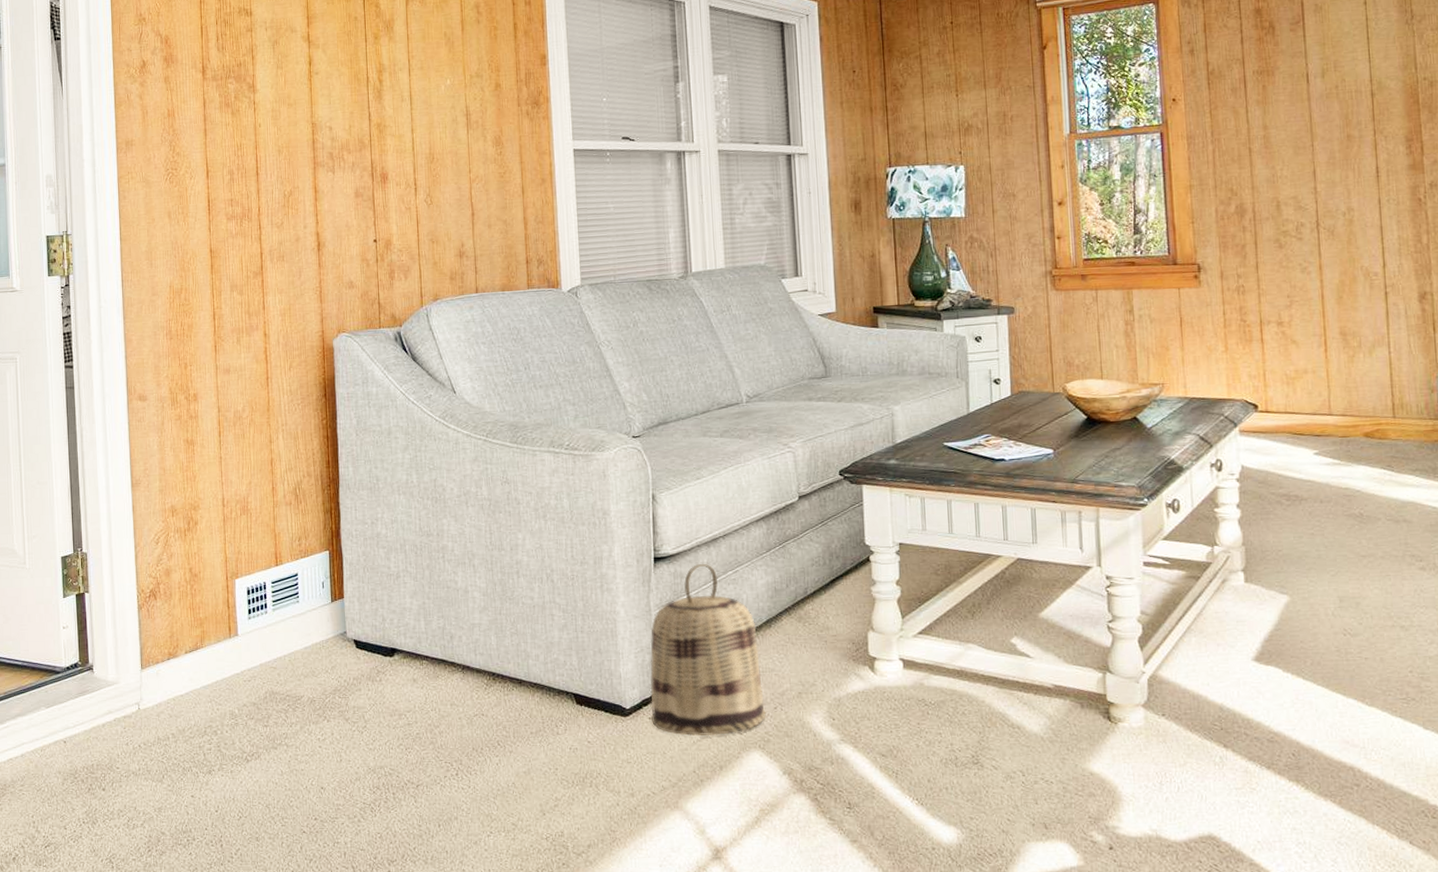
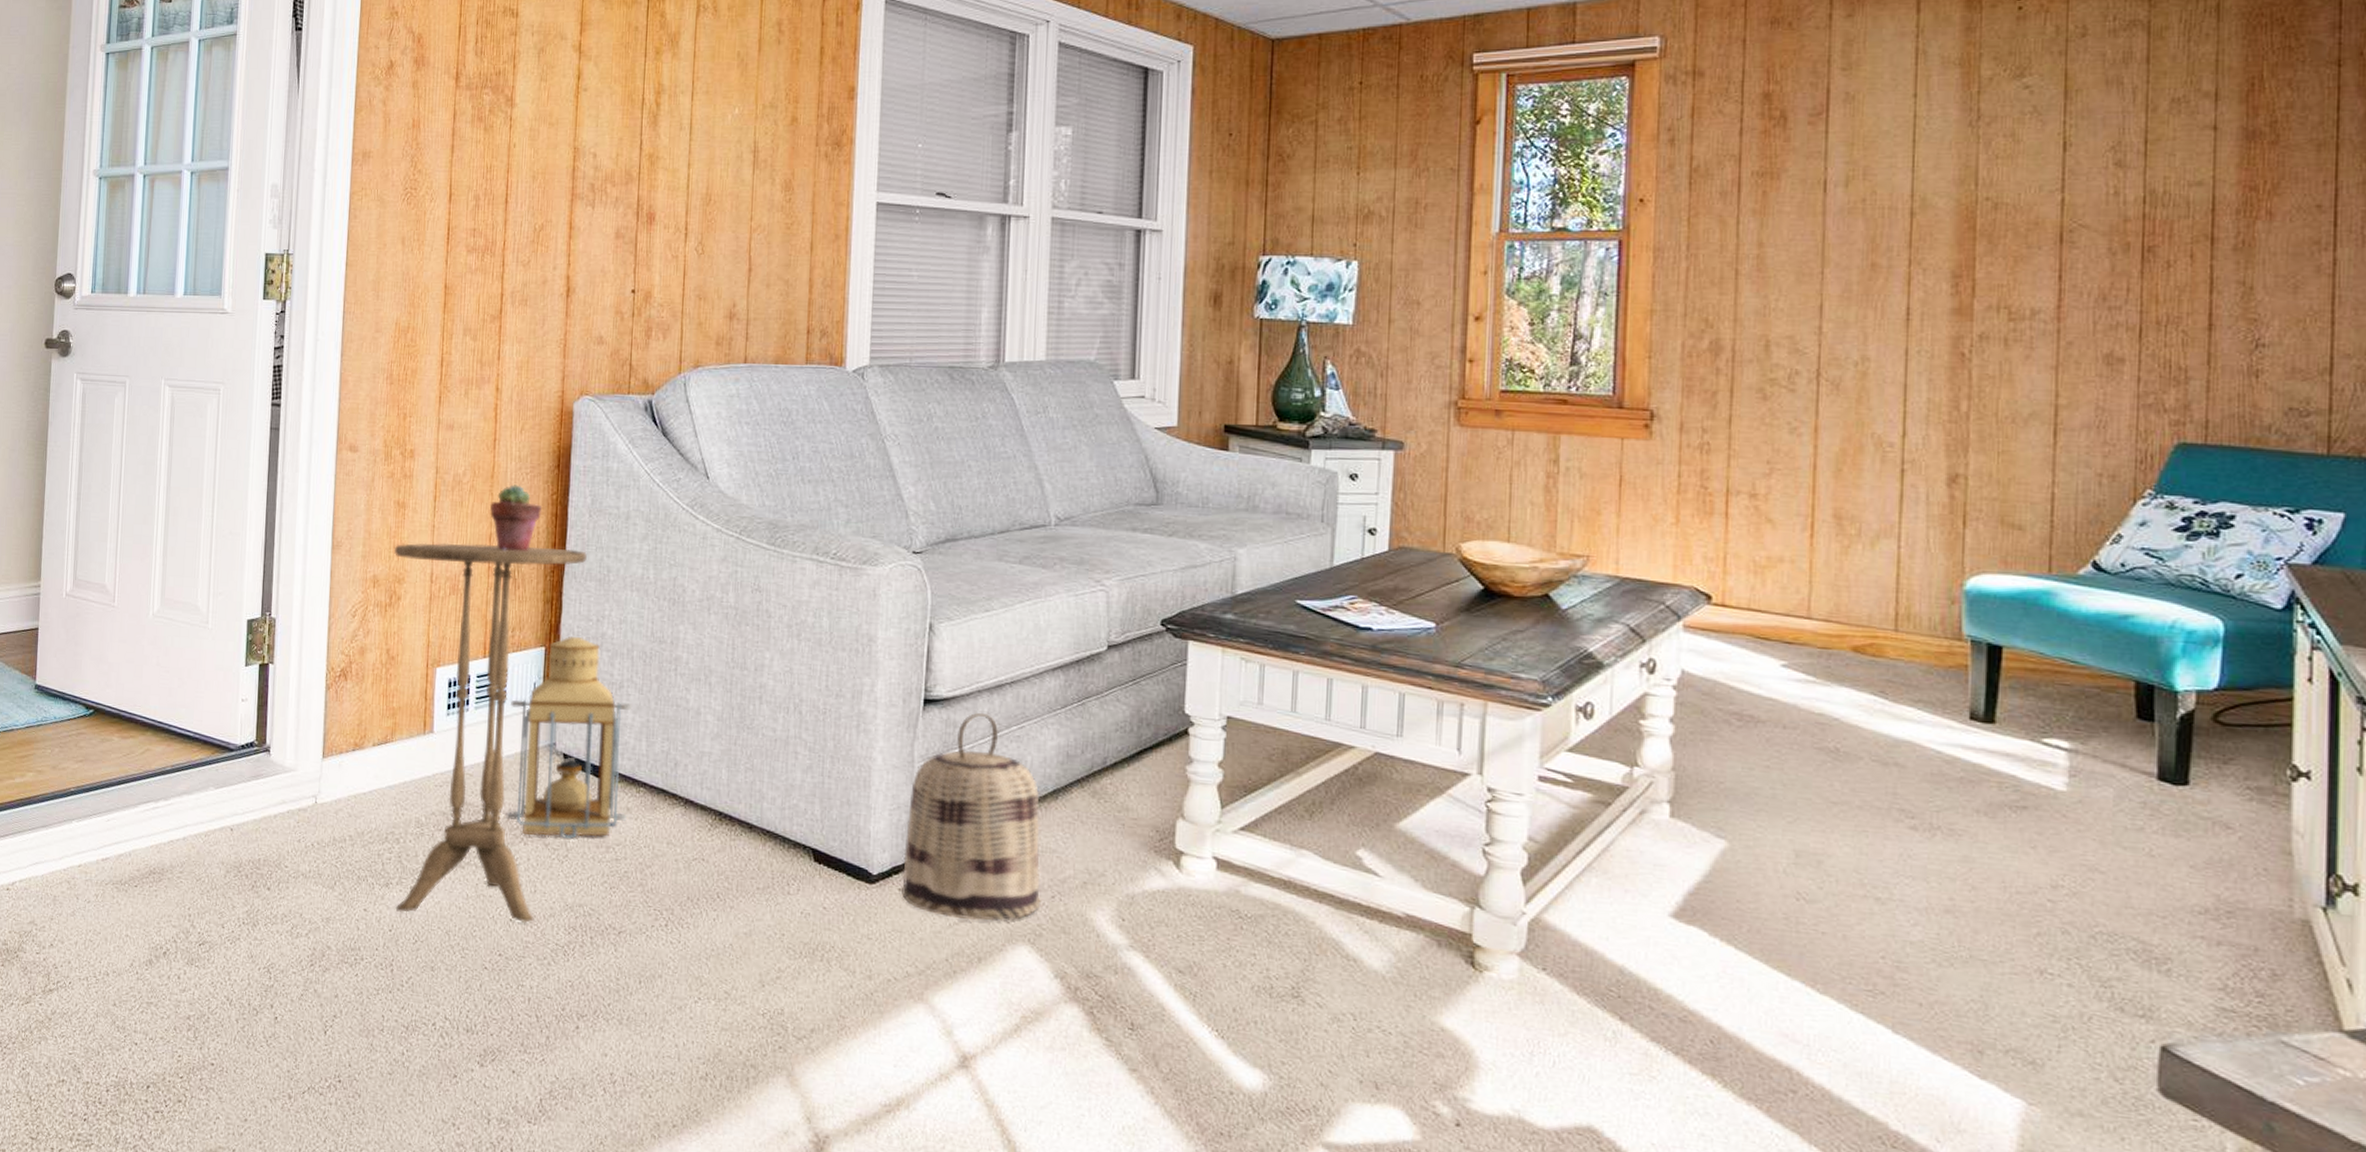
side table: none [187,465,357,794] -> present [394,542,587,923]
potted succulent: none [268,415,314,472] -> present [489,484,541,551]
lantern: none [303,538,415,714] -> present [505,636,633,839]

